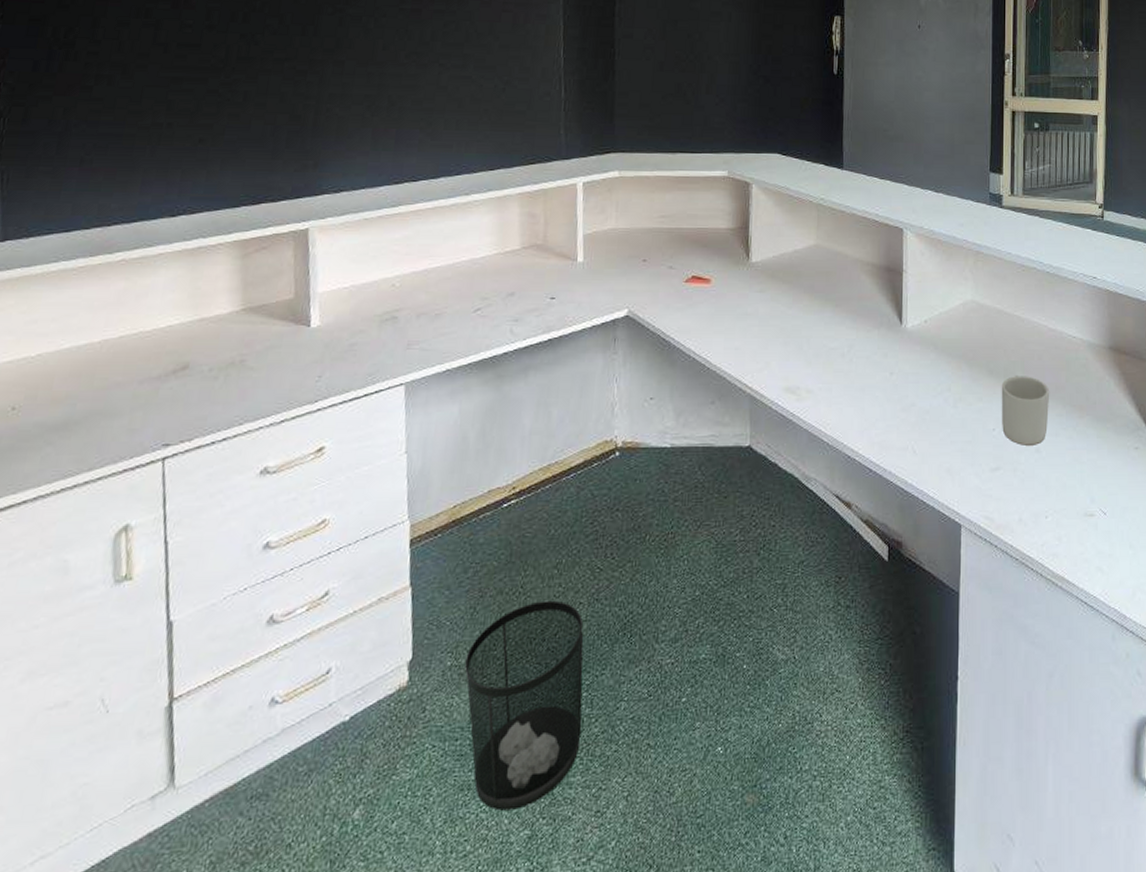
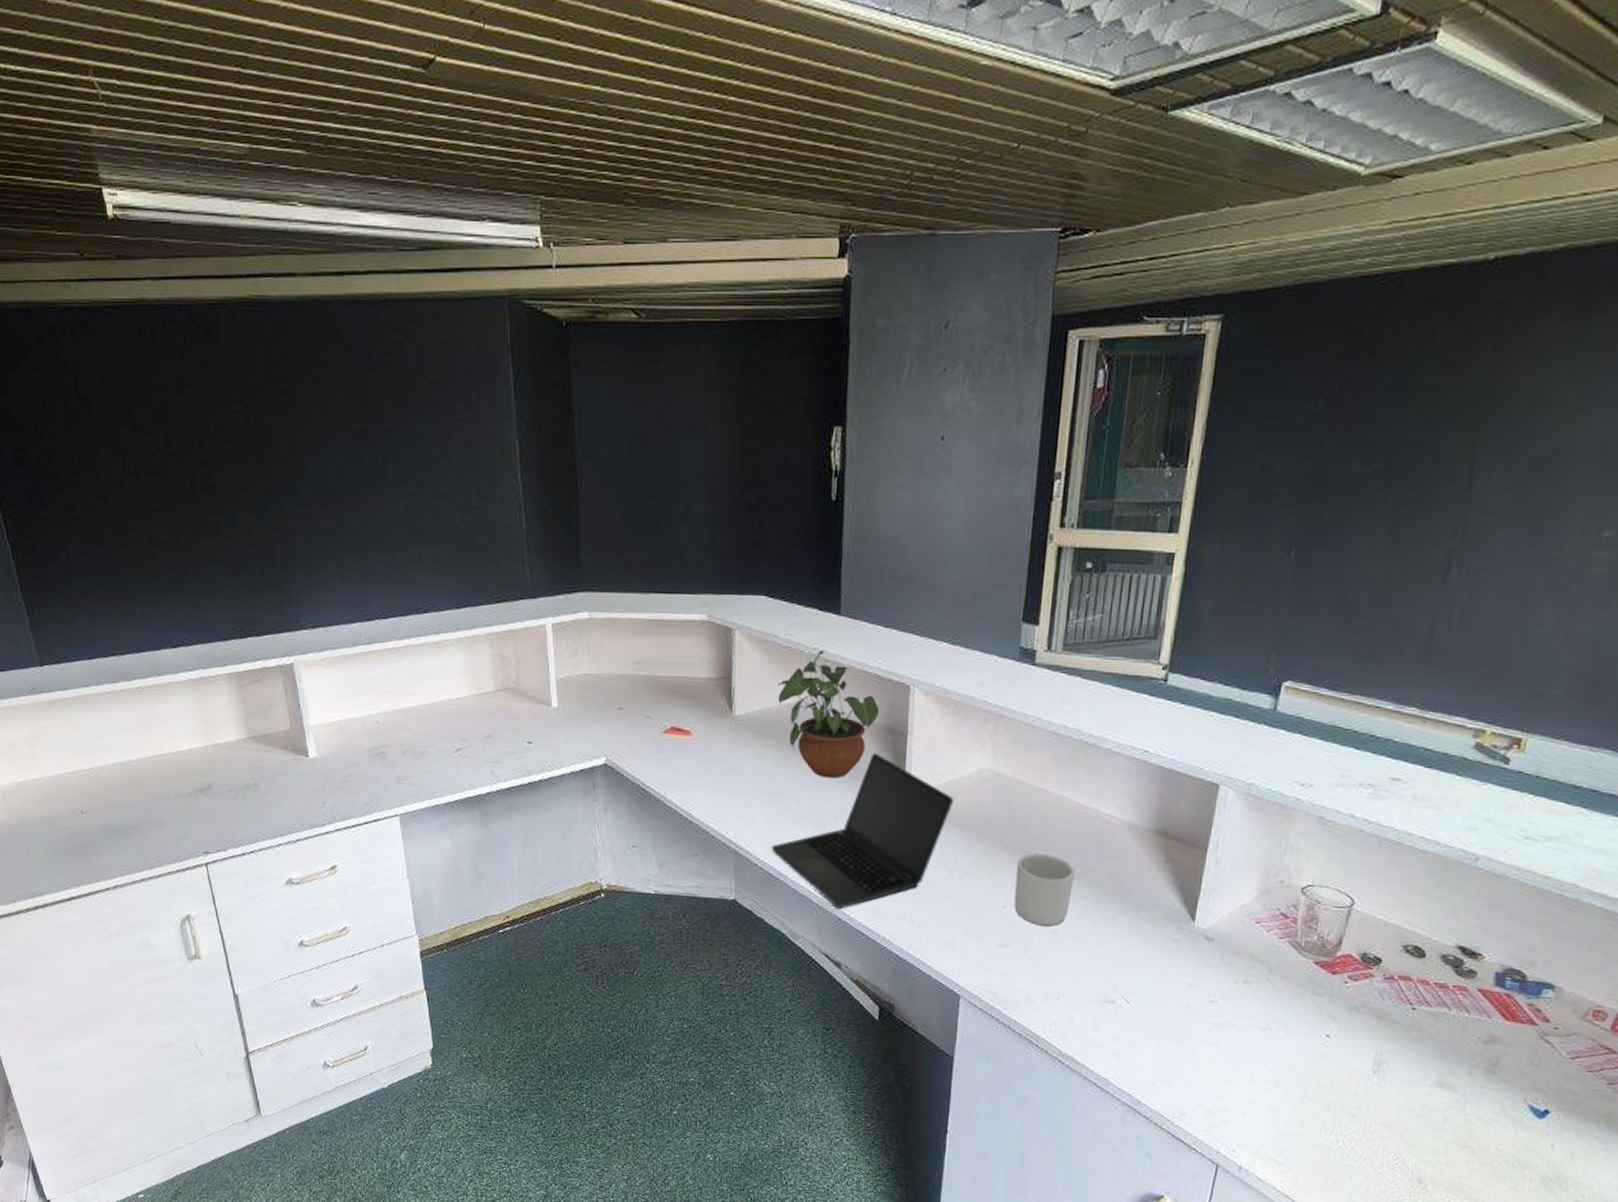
waste bin: present [465,600,584,811] -> none [478,1015,584,1175]
laptop: none [784,291,945,447] -> present [771,753,954,910]
potted plant: none [790,201,879,317] -> present [778,651,880,779]

